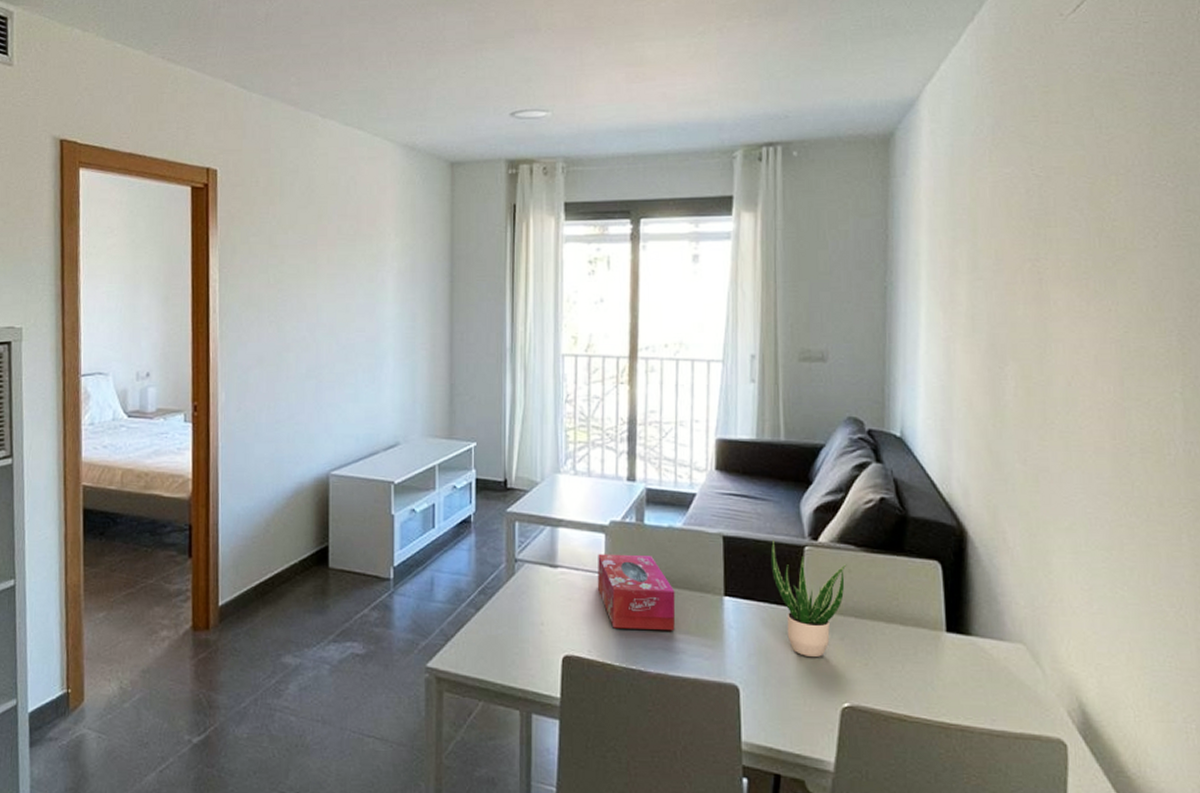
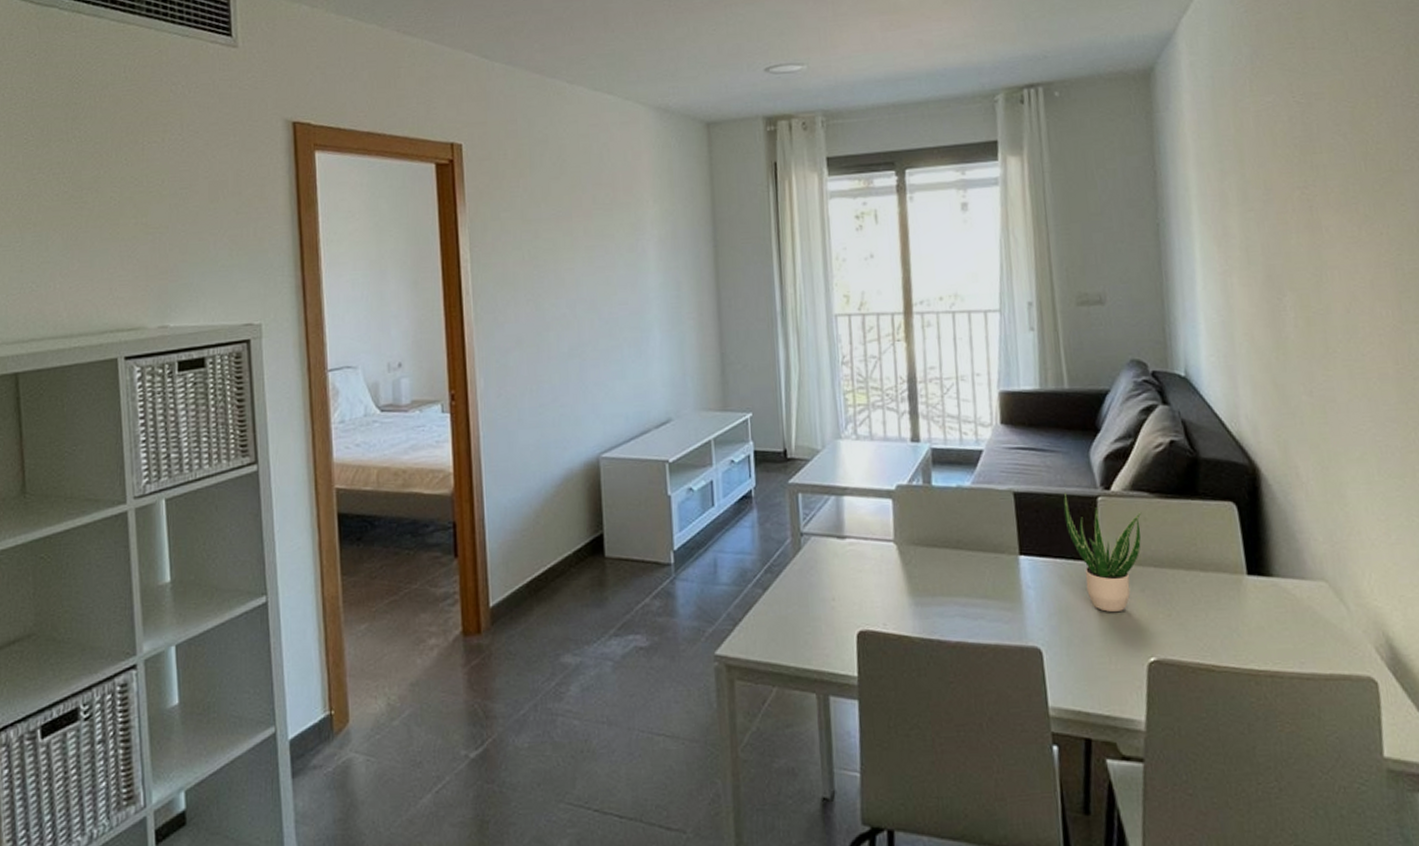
tissue box: present [597,553,676,631] -> none [886,519,971,598]

